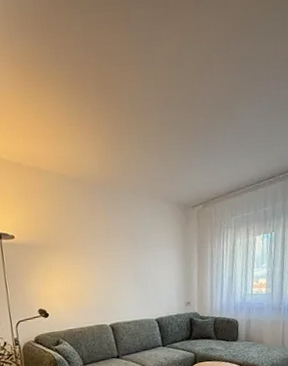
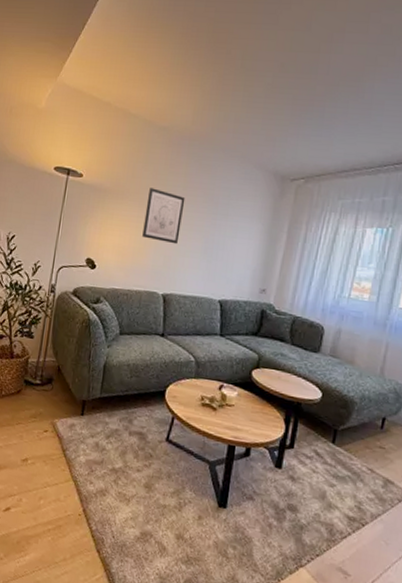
wall art: none [77,236,113,282] -> present [142,188,186,245]

